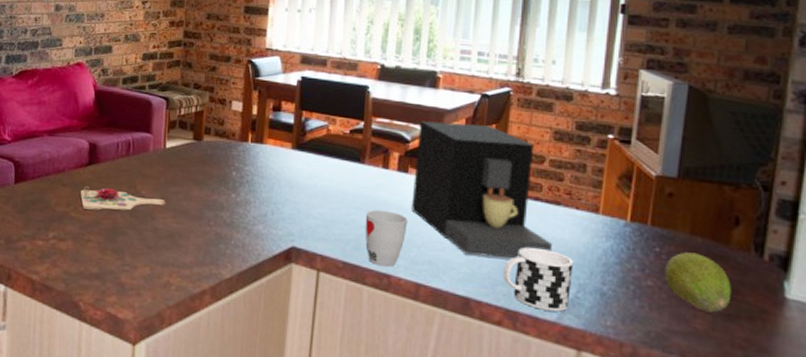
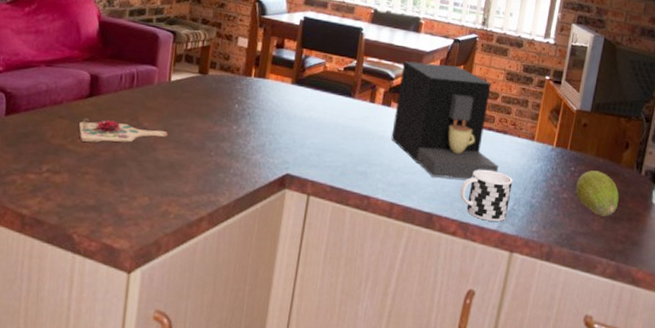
cup: present [364,209,408,268] -> none [351,139,388,190]

